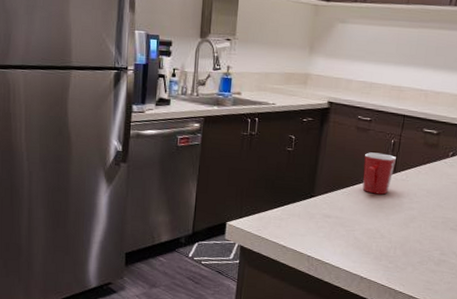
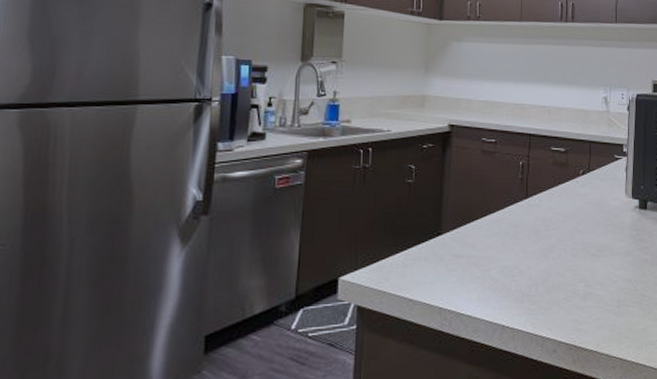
mug: present [362,152,396,195] -> none [493,177,526,224]

